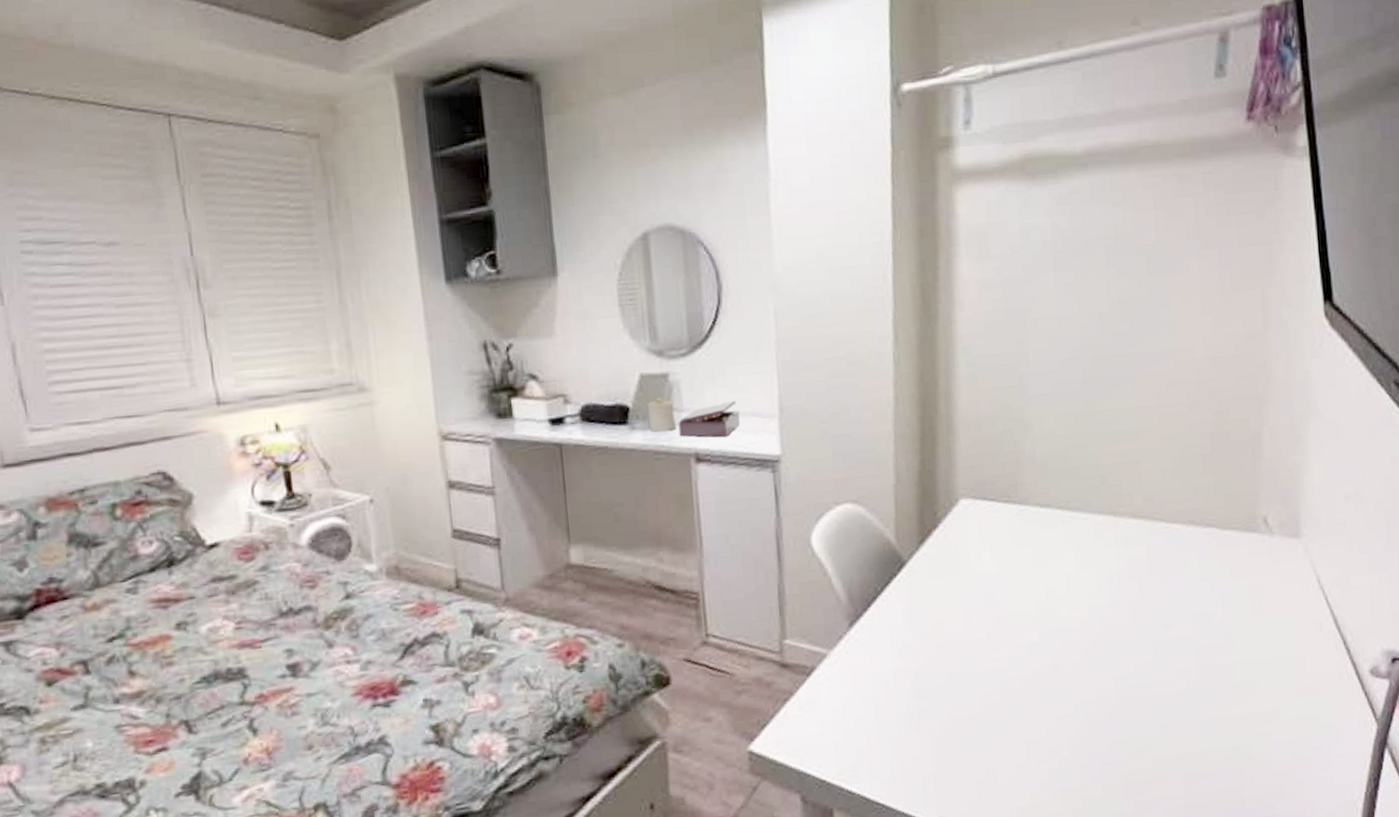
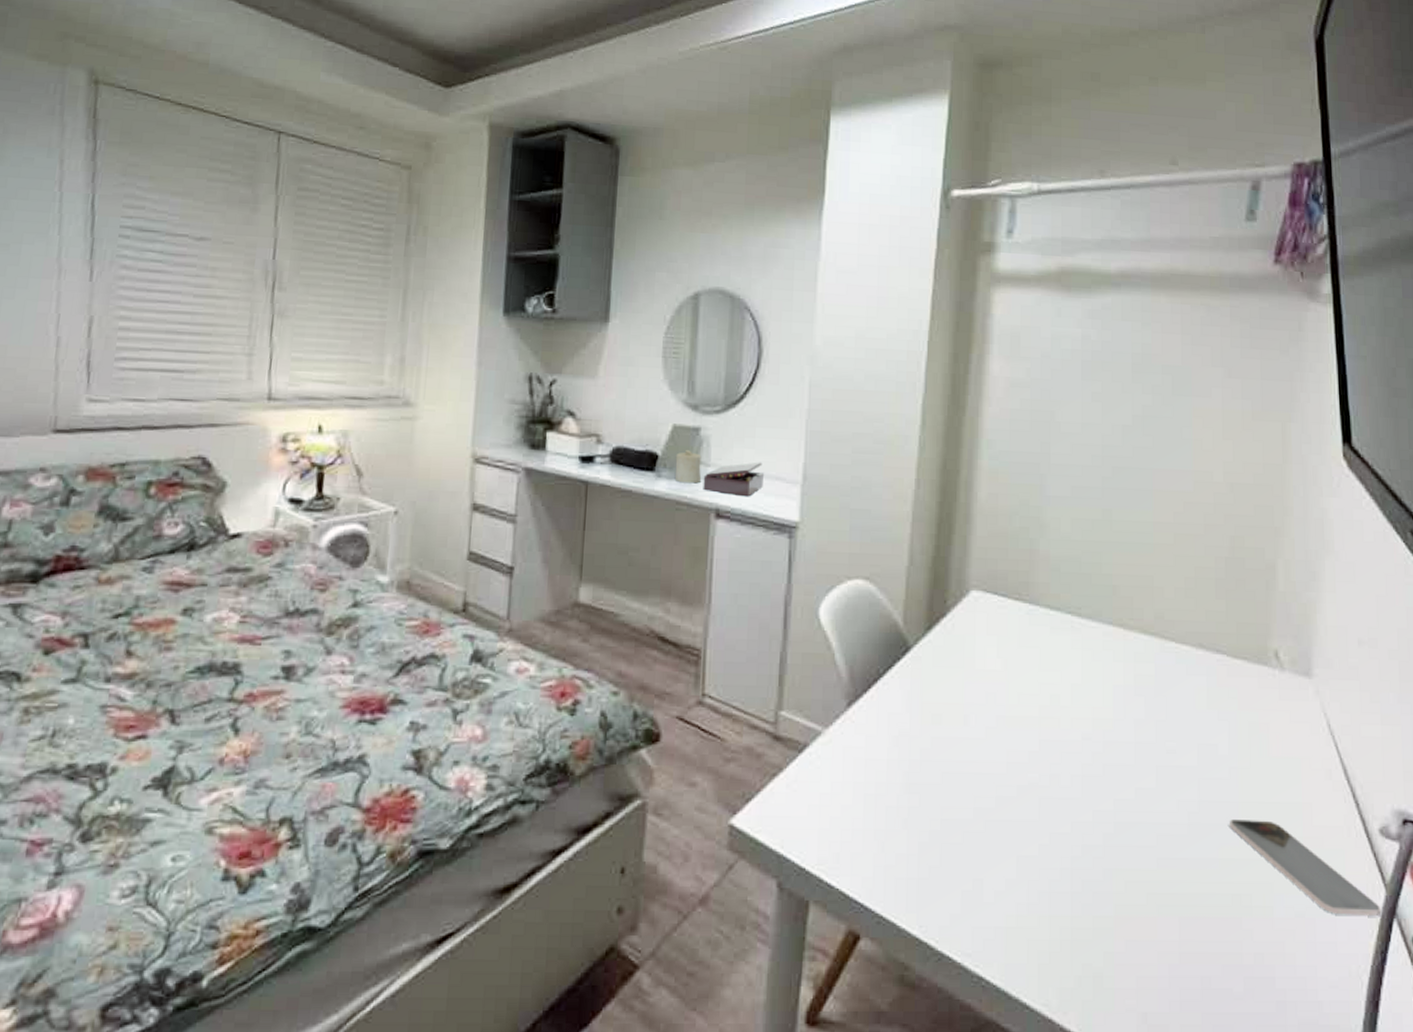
smartphone: none [1227,676,1374,752] -> present [1230,819,1382,916]

